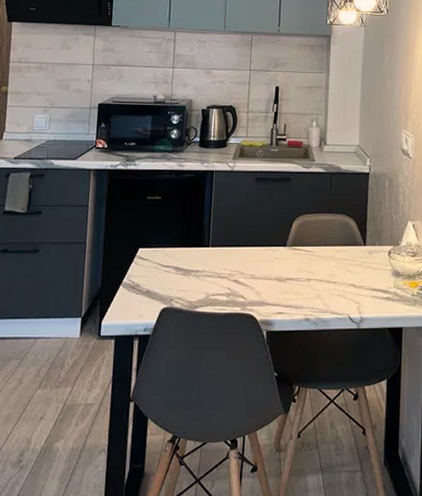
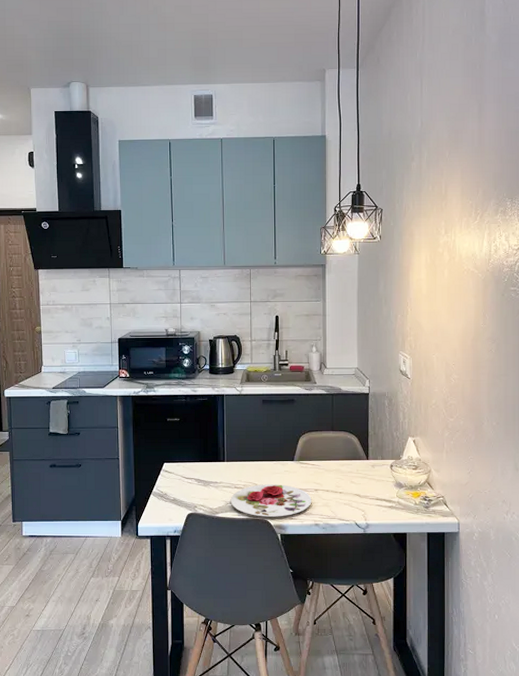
plate: none [212,273,303,311] -> present [230,484,312,517]

